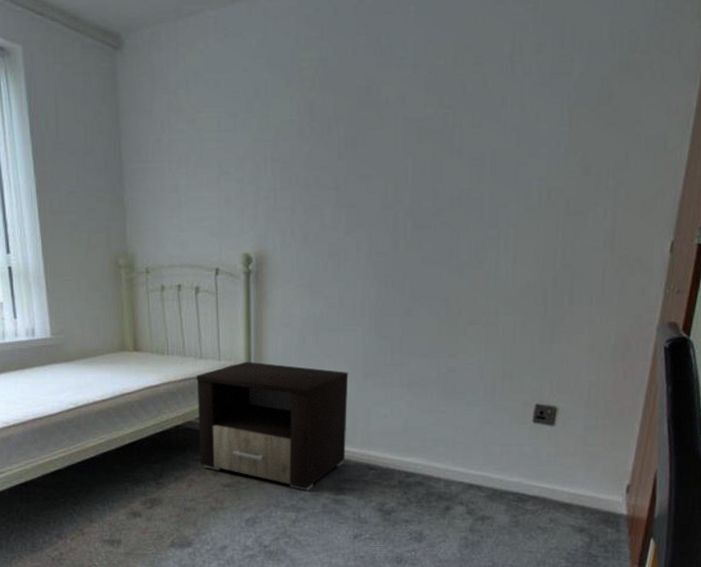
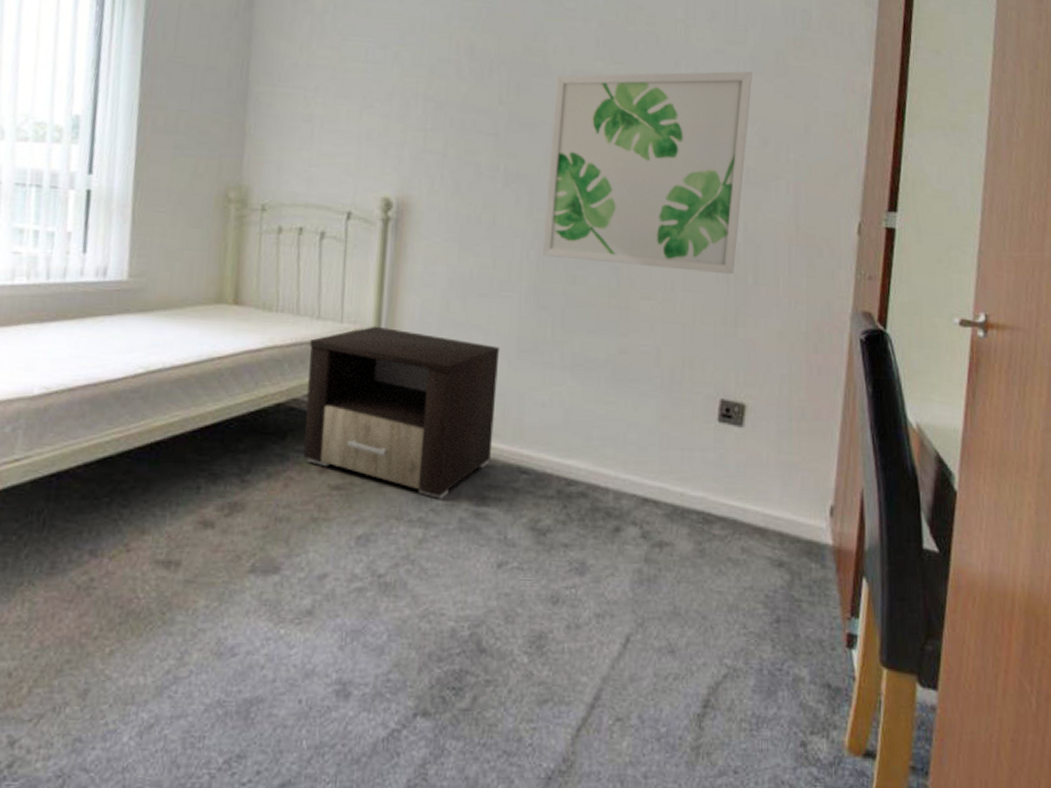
wall art: none [381,102,576,298] -> present [542,71,752,275]

